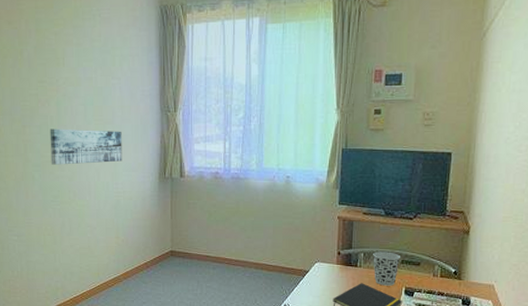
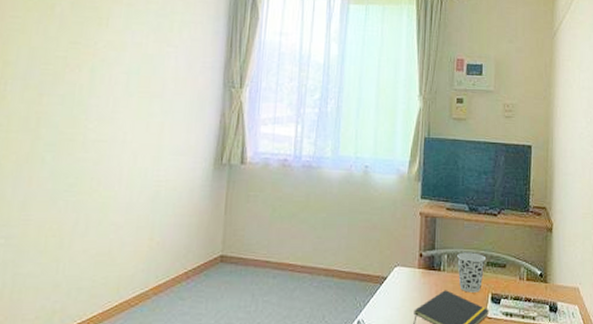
wall art: present [50,129,122,165] -> none [71,99,172,145]

